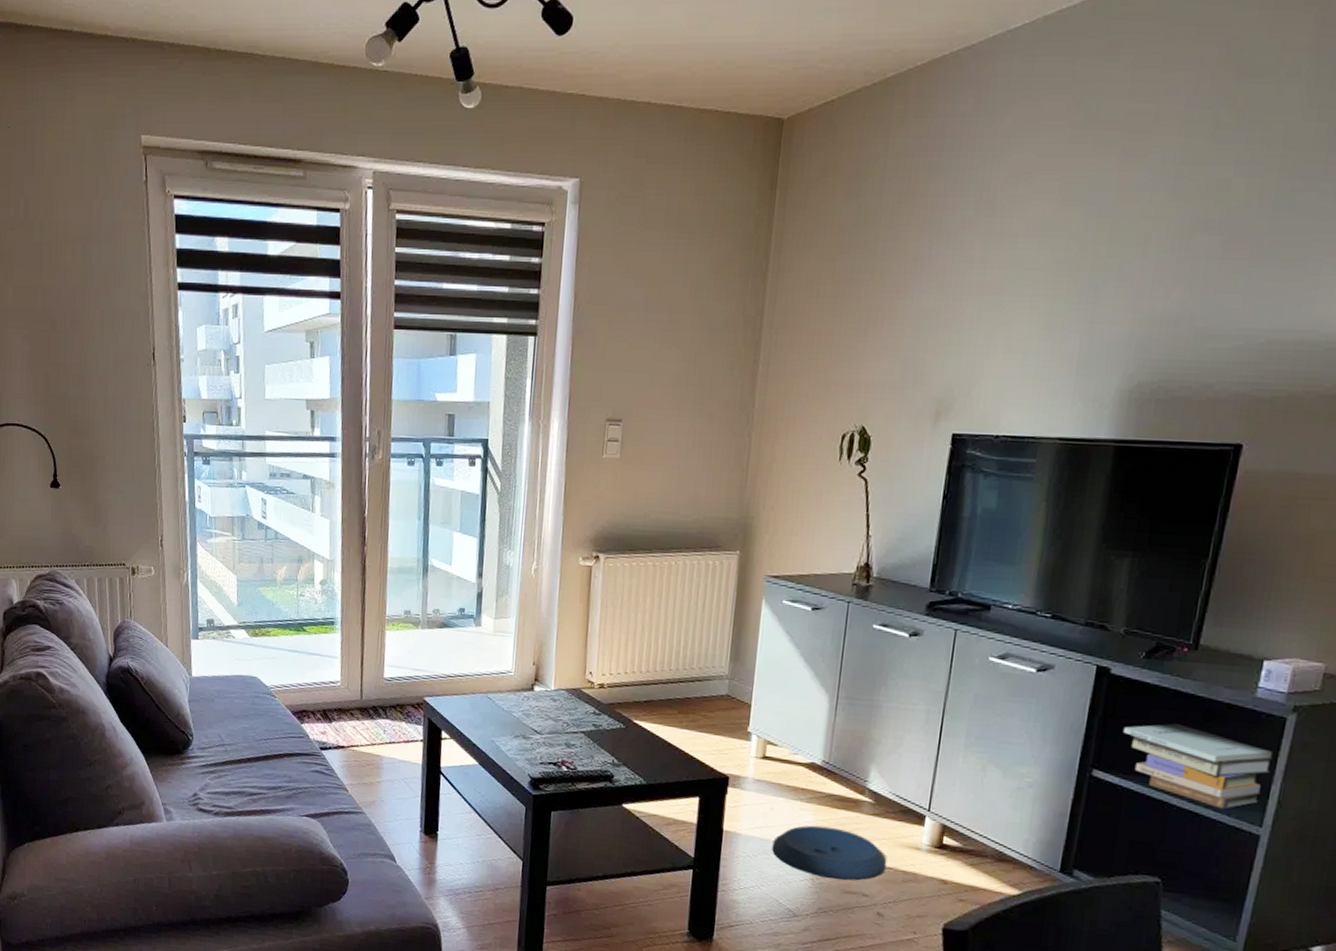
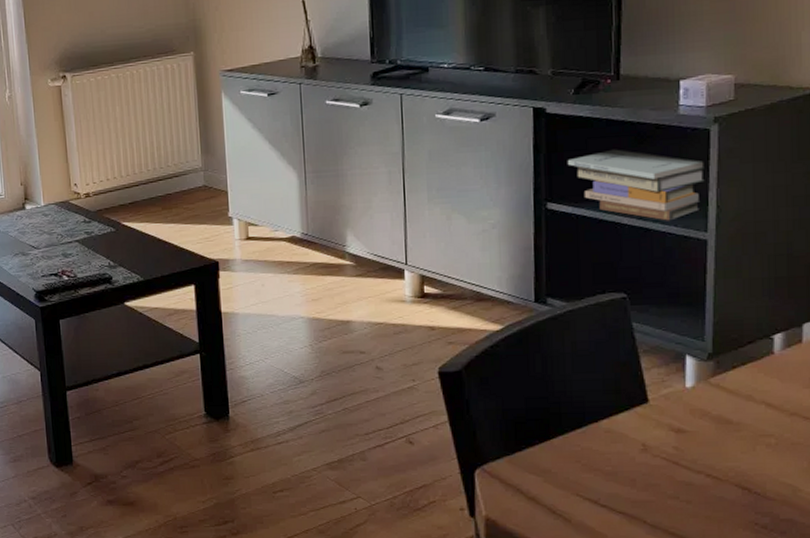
robot vacuum: present [772,825,887,880] -> none [269,293,377,342]

